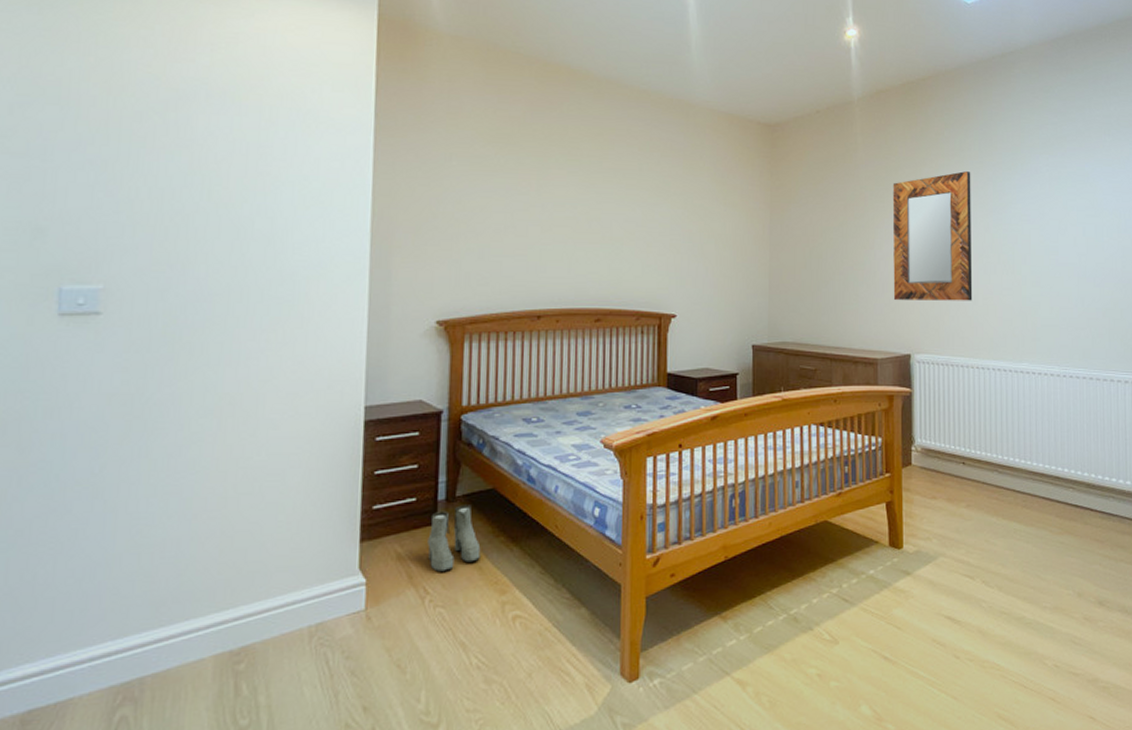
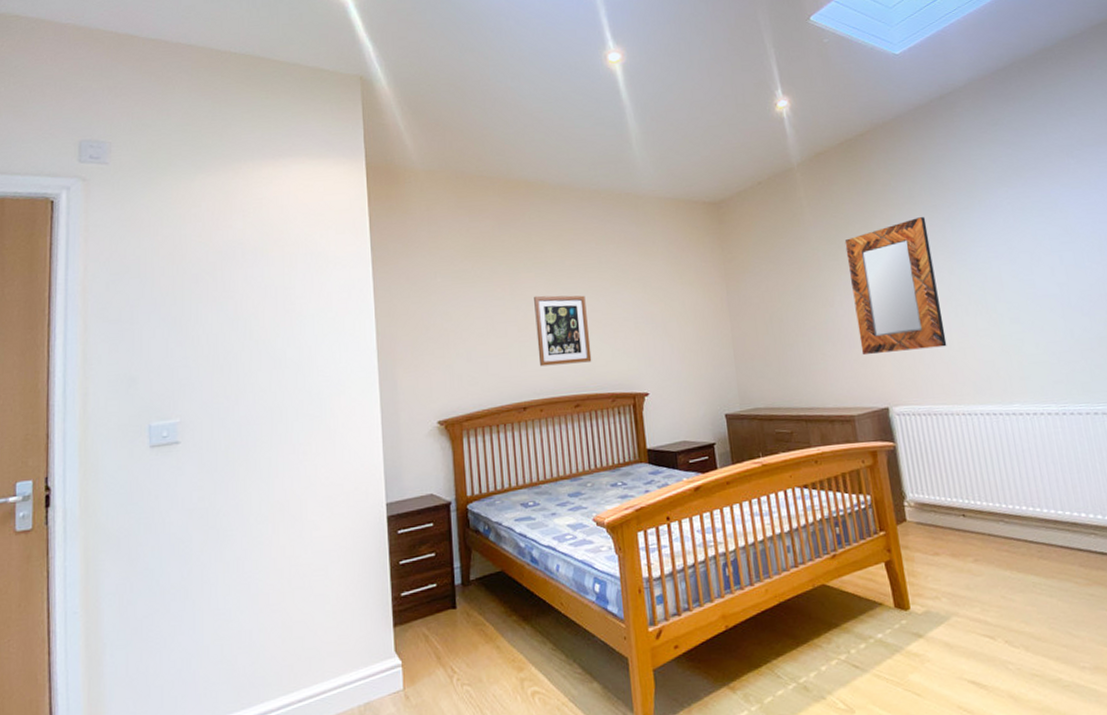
boots: present [427,505,481,572] -> none [450,588,497,652]
wall art: none [560,196,620,275] -> present [534,295,592,367]

